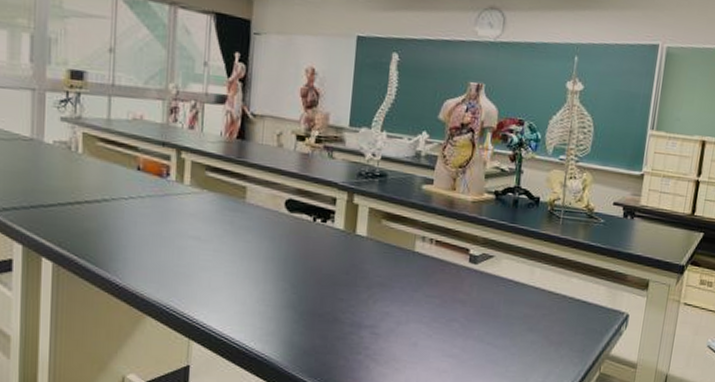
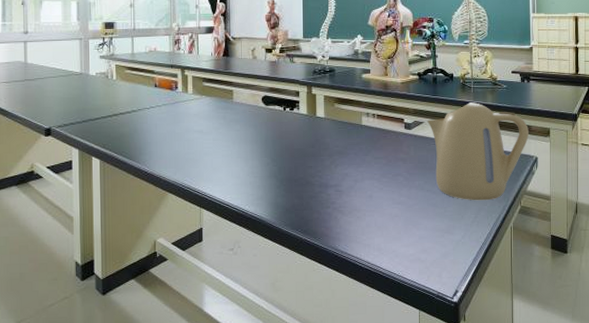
kettle: none [499,237,624,363] -> present [427,102,529,201]

